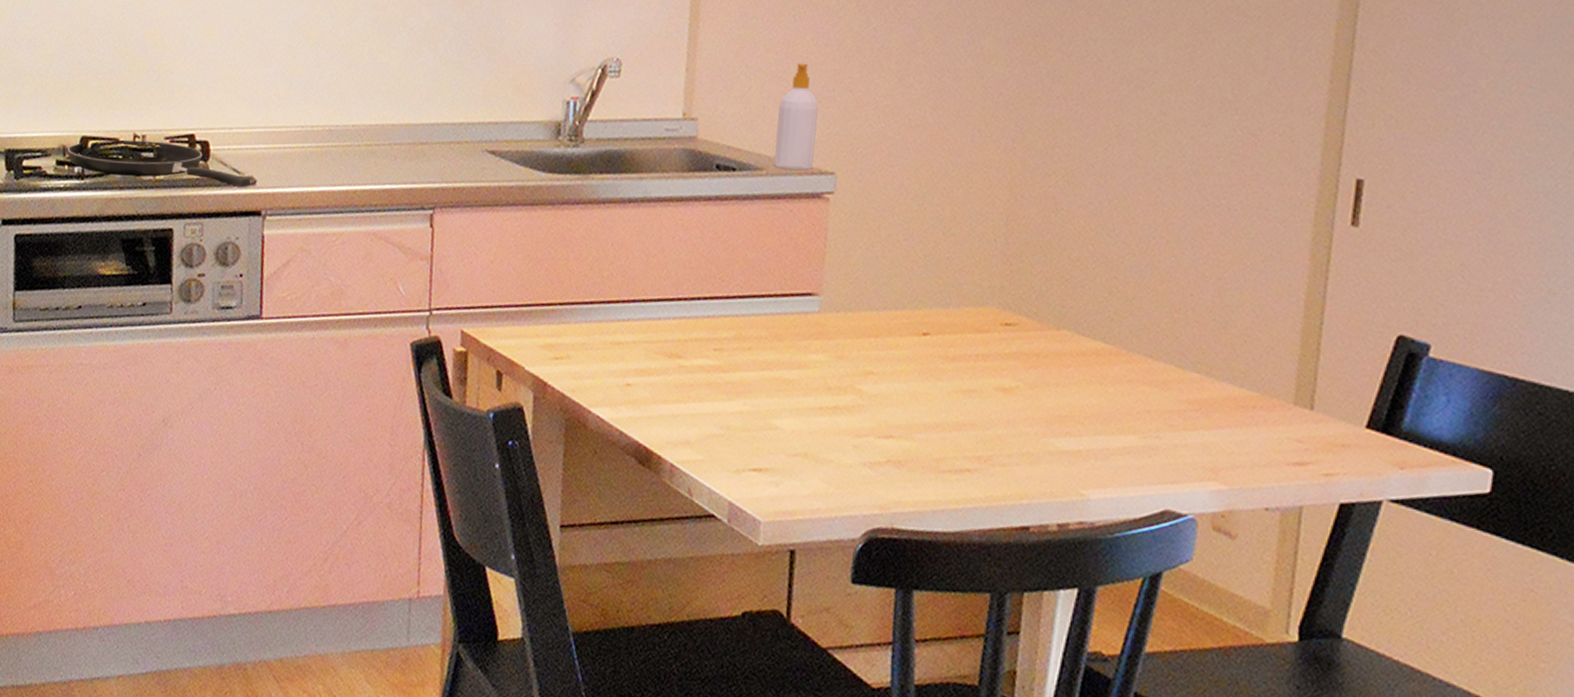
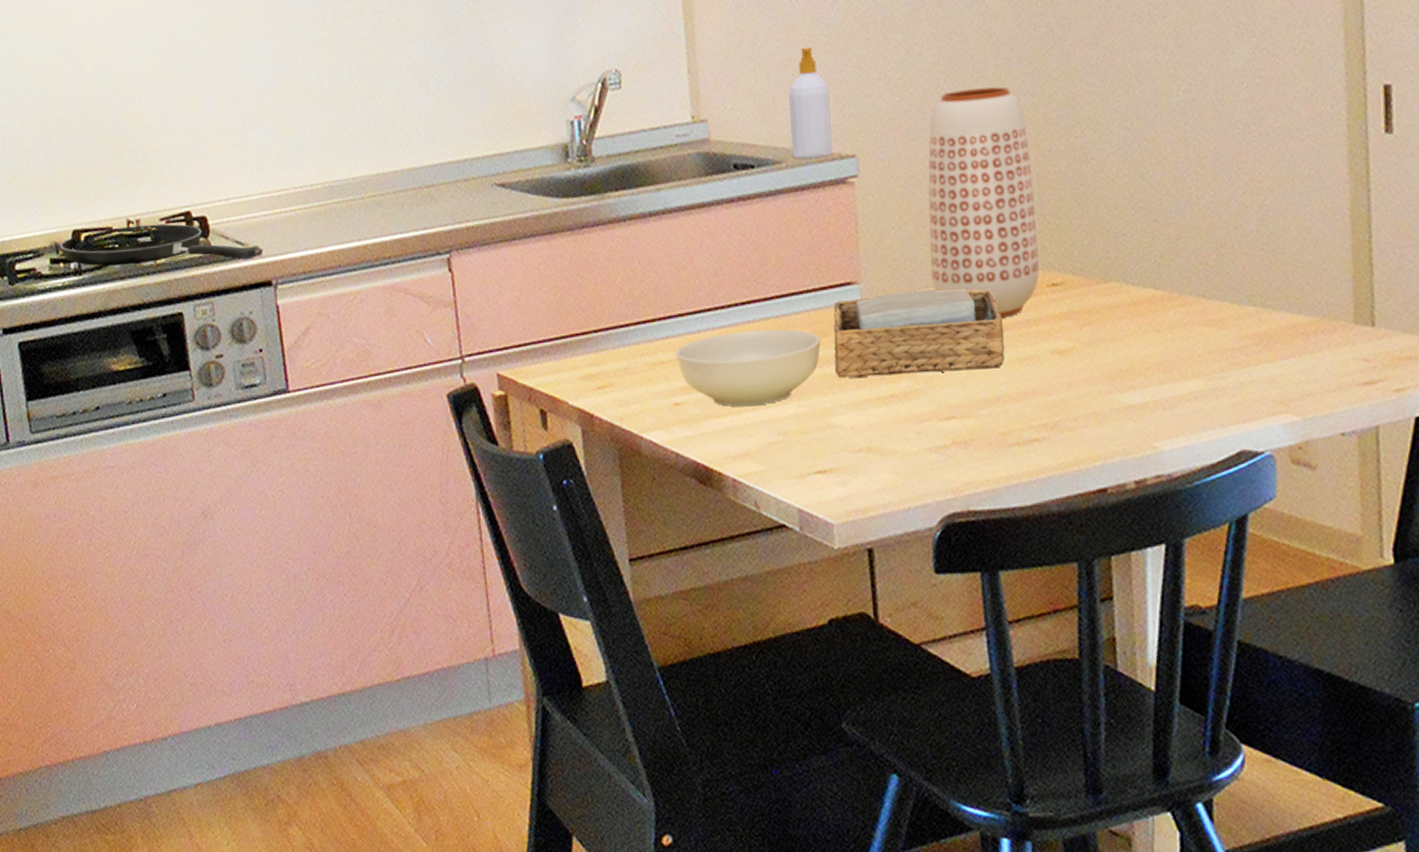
bowl: none [633,324,775,398] -> present [675,329,821,407]
napkin holder: none [784,309,953,396] -> present [833,287,1005,378]
vase: none [890,125,1003,348] -> present [928,86,1040,317]

